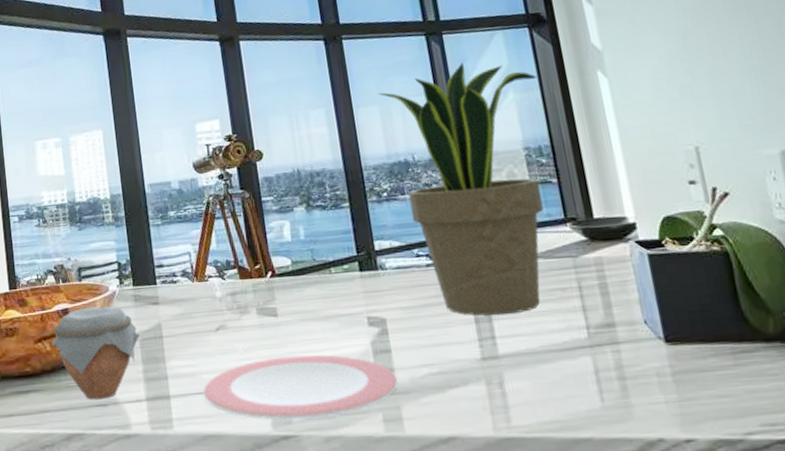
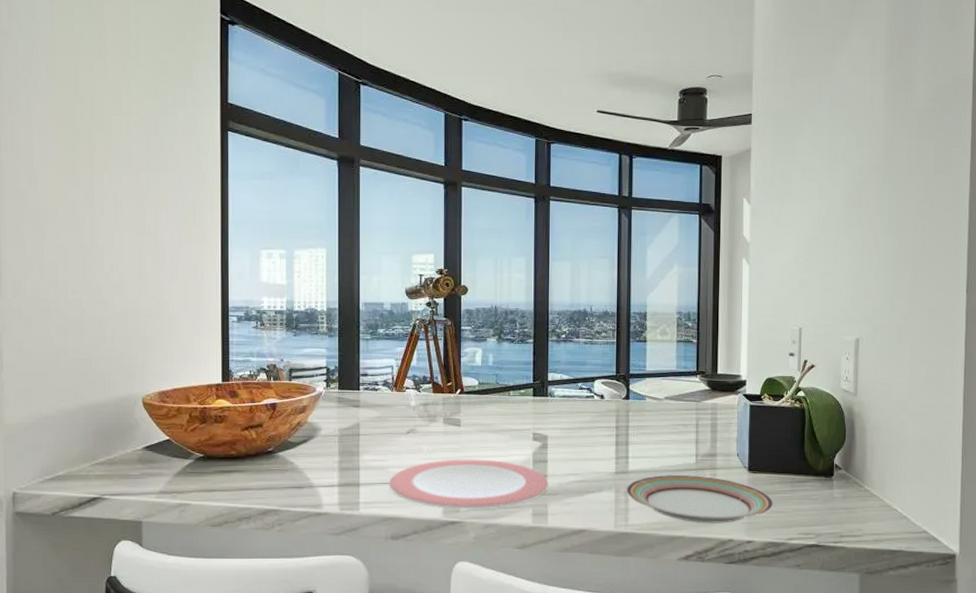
jar: present [52,306,141,400] -> none [258,404,340,483]
potted plant: present [378,62,544,316] -> none [572,235,698,441]
plate: none [499,354,713,419] -> present [626,474,773,523]

